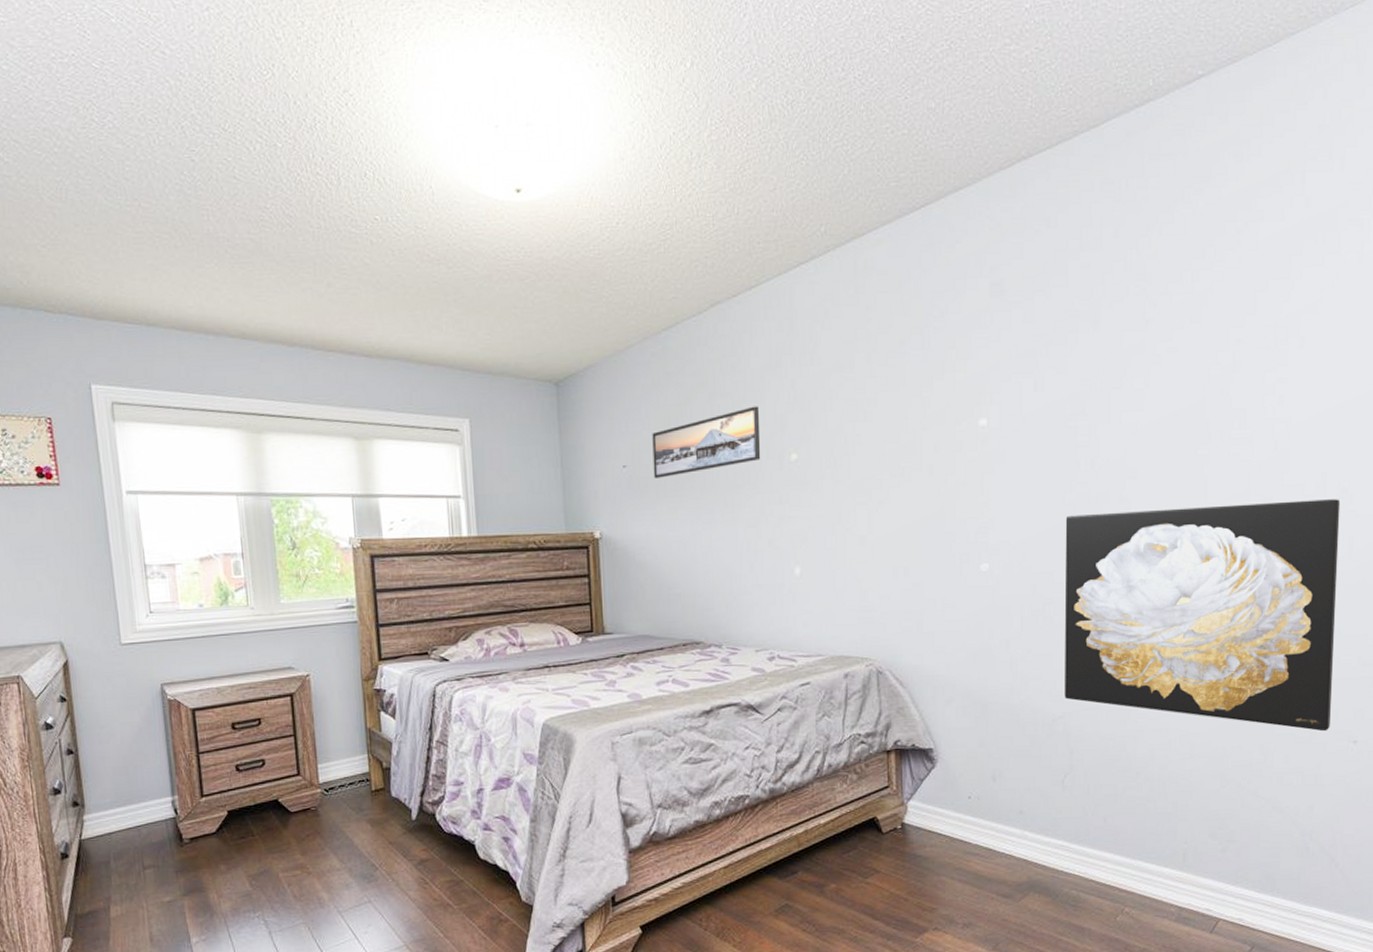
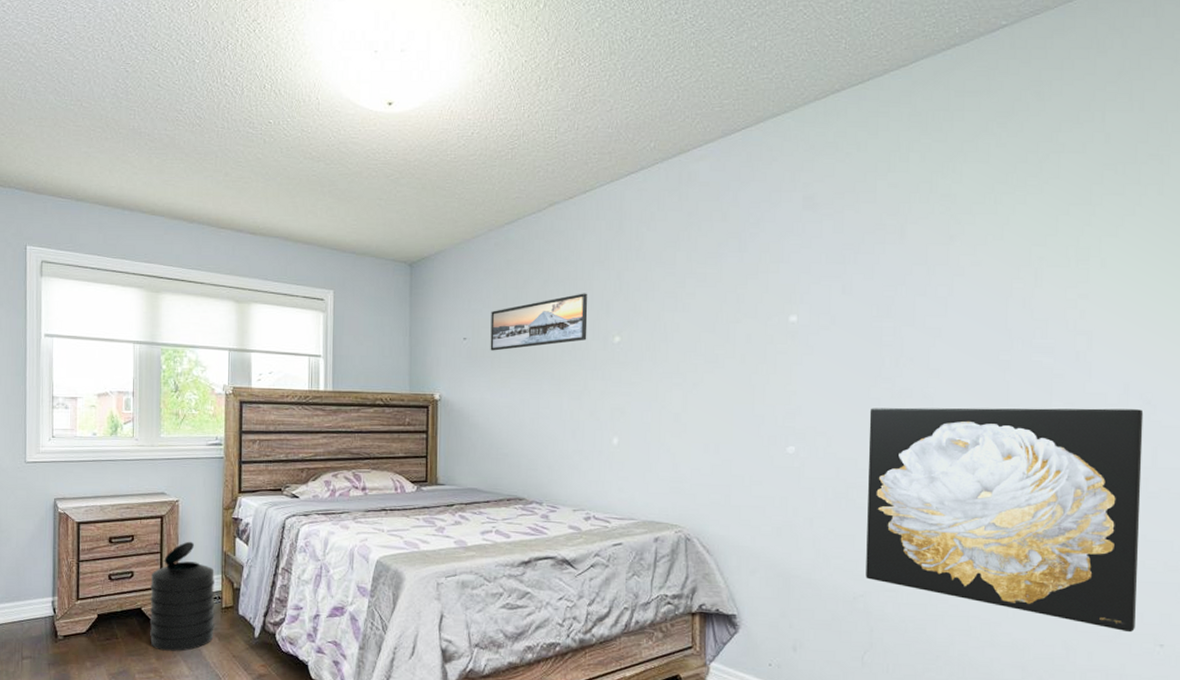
trash can: none [286,719,365,845] -> present [149,541,216,652]

